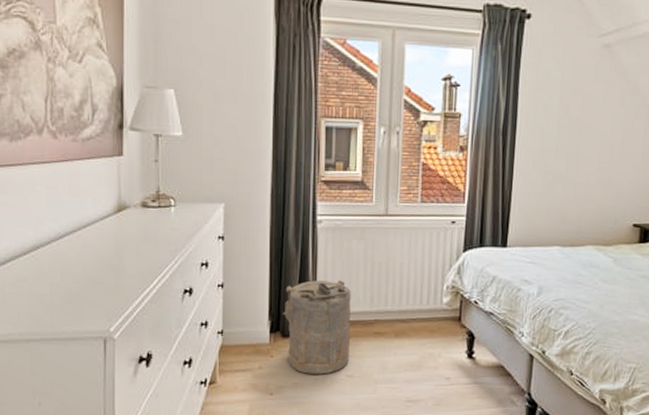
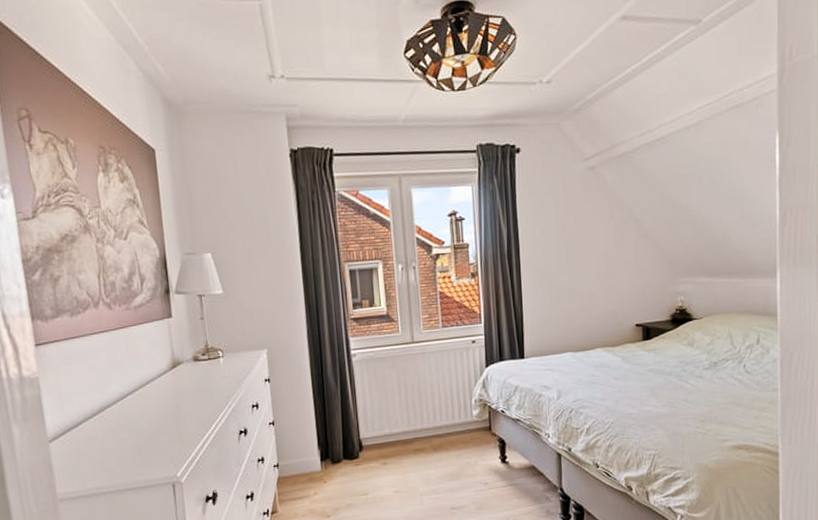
laundry hamper: present [282,280,351,374] -> none [330,406,395,495]

